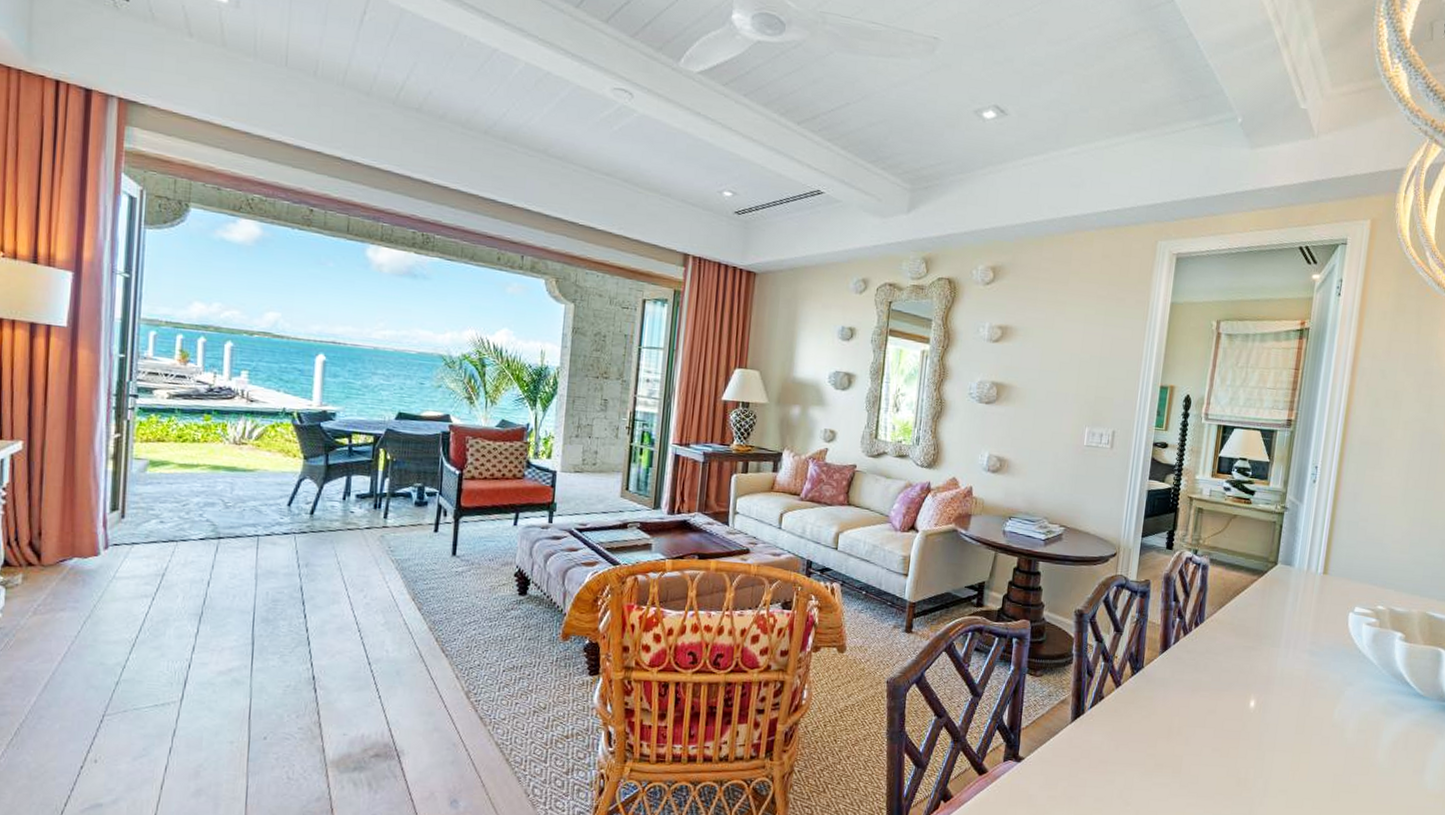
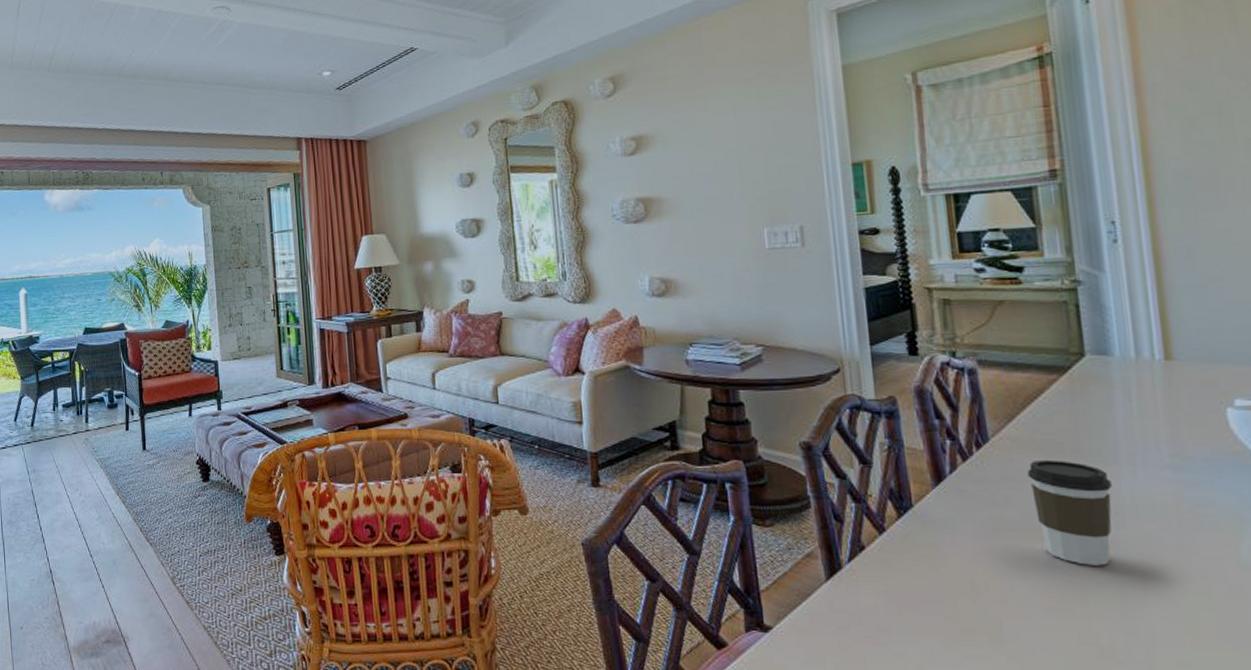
coffee cup: none [1221,639,1272,720] -> present [1028,459,1112,566]

